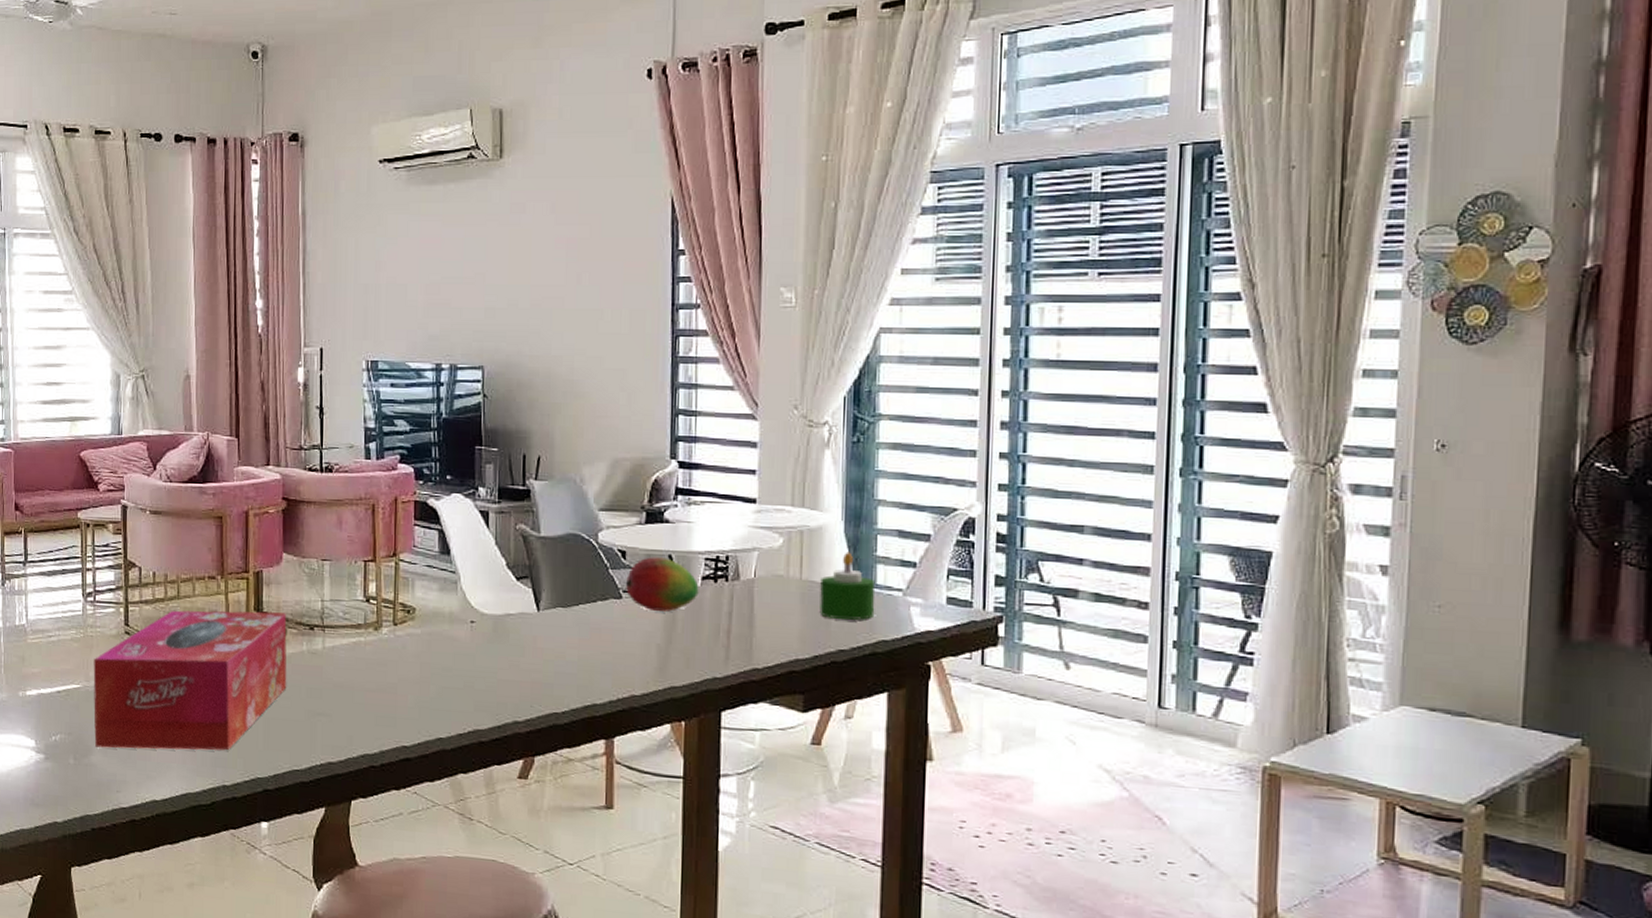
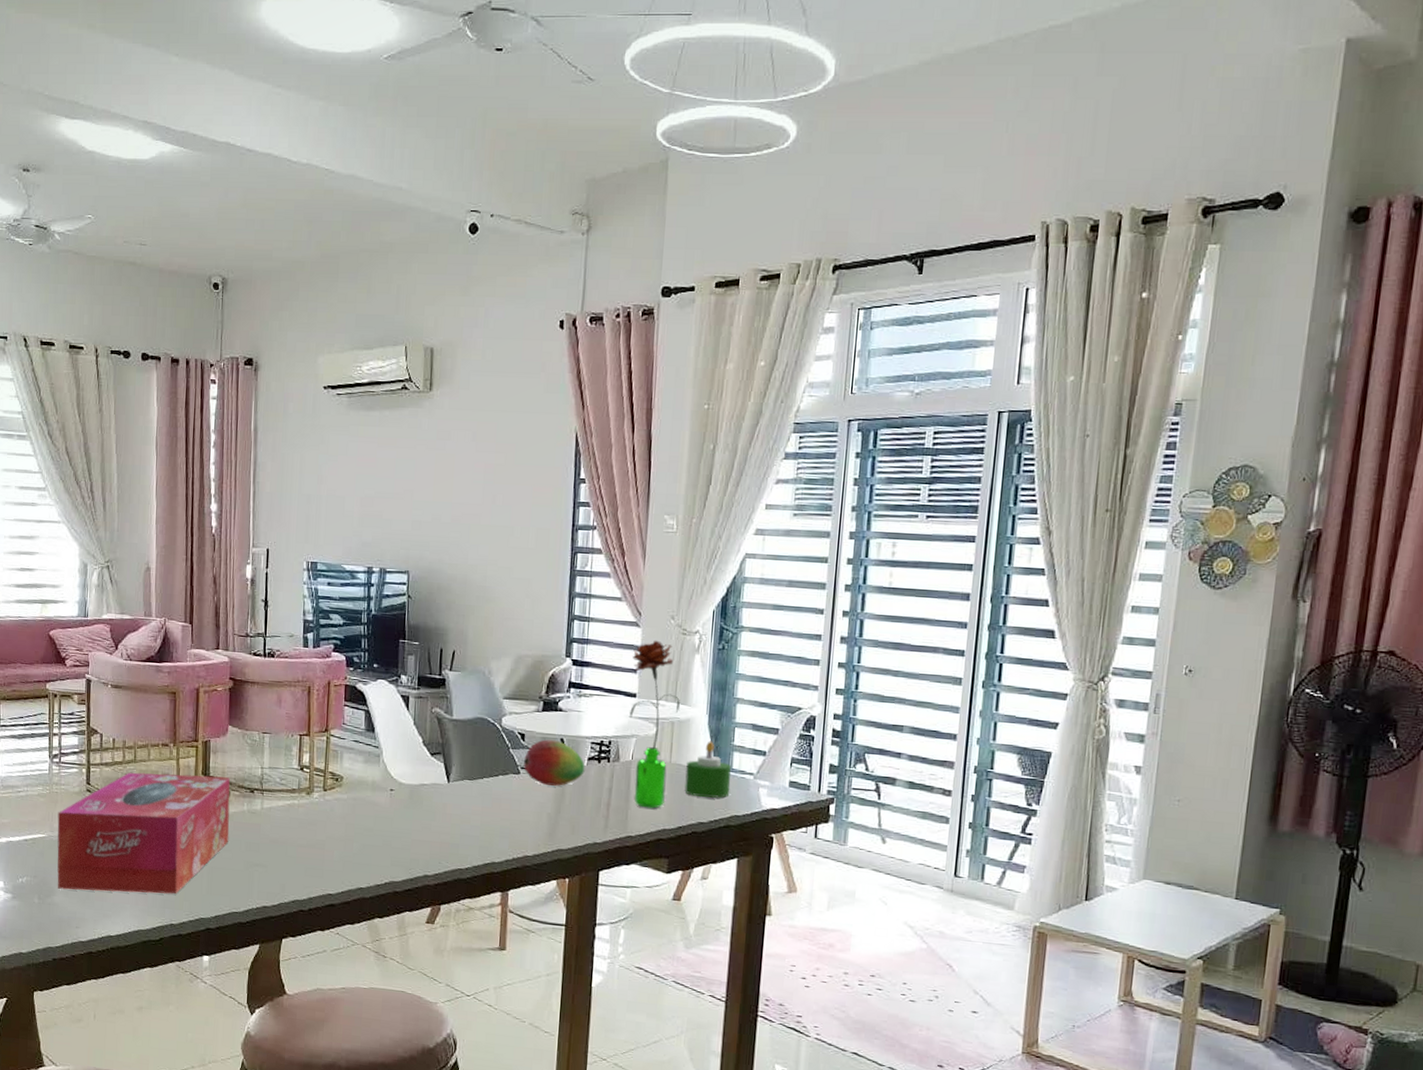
flower: none [749,434,809,635] -> present [629,640,680,809]

